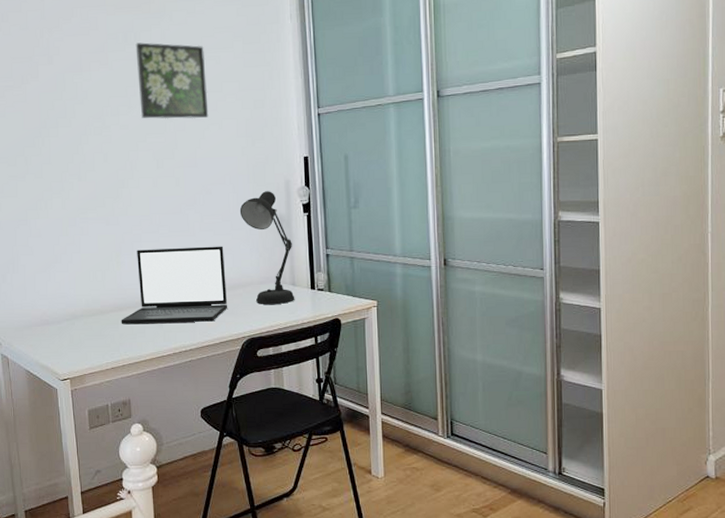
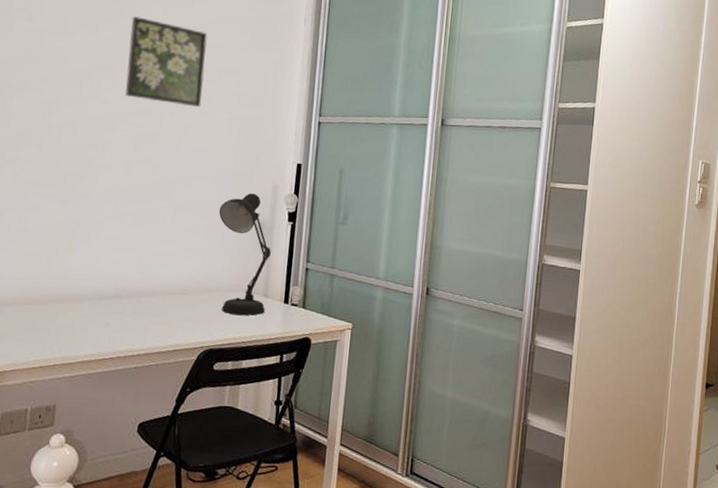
laptop: present [121,246,228,325] -> none [60,237,195,326]

